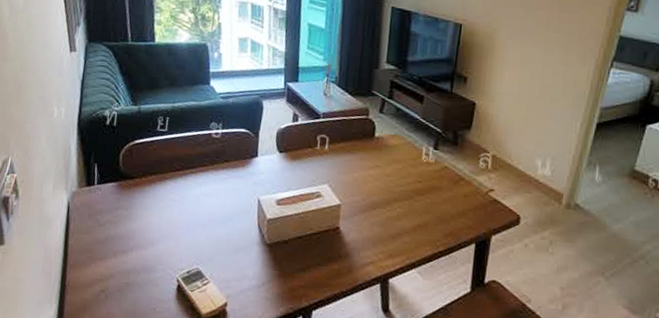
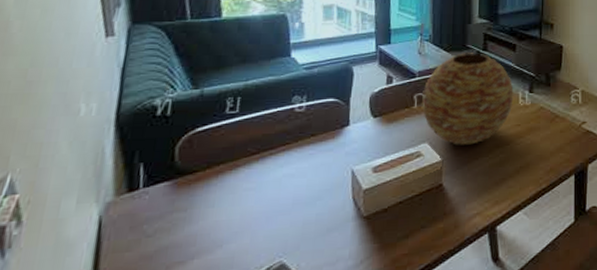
vase: none [324,99,418,194] -> present [422,53,514,145]

